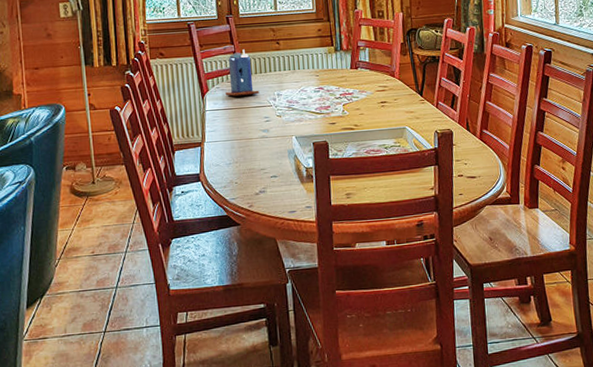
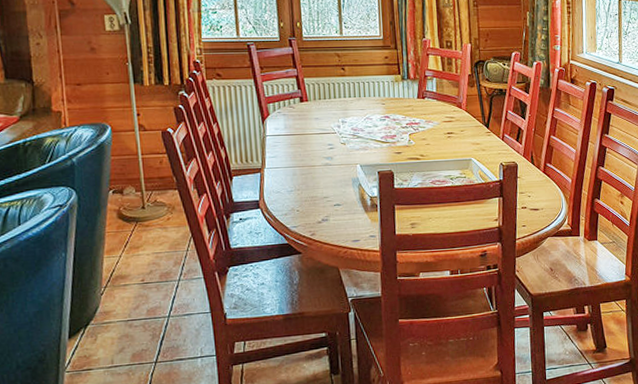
candle: present [226,49,260,97] -> none [287,74,323,122]

